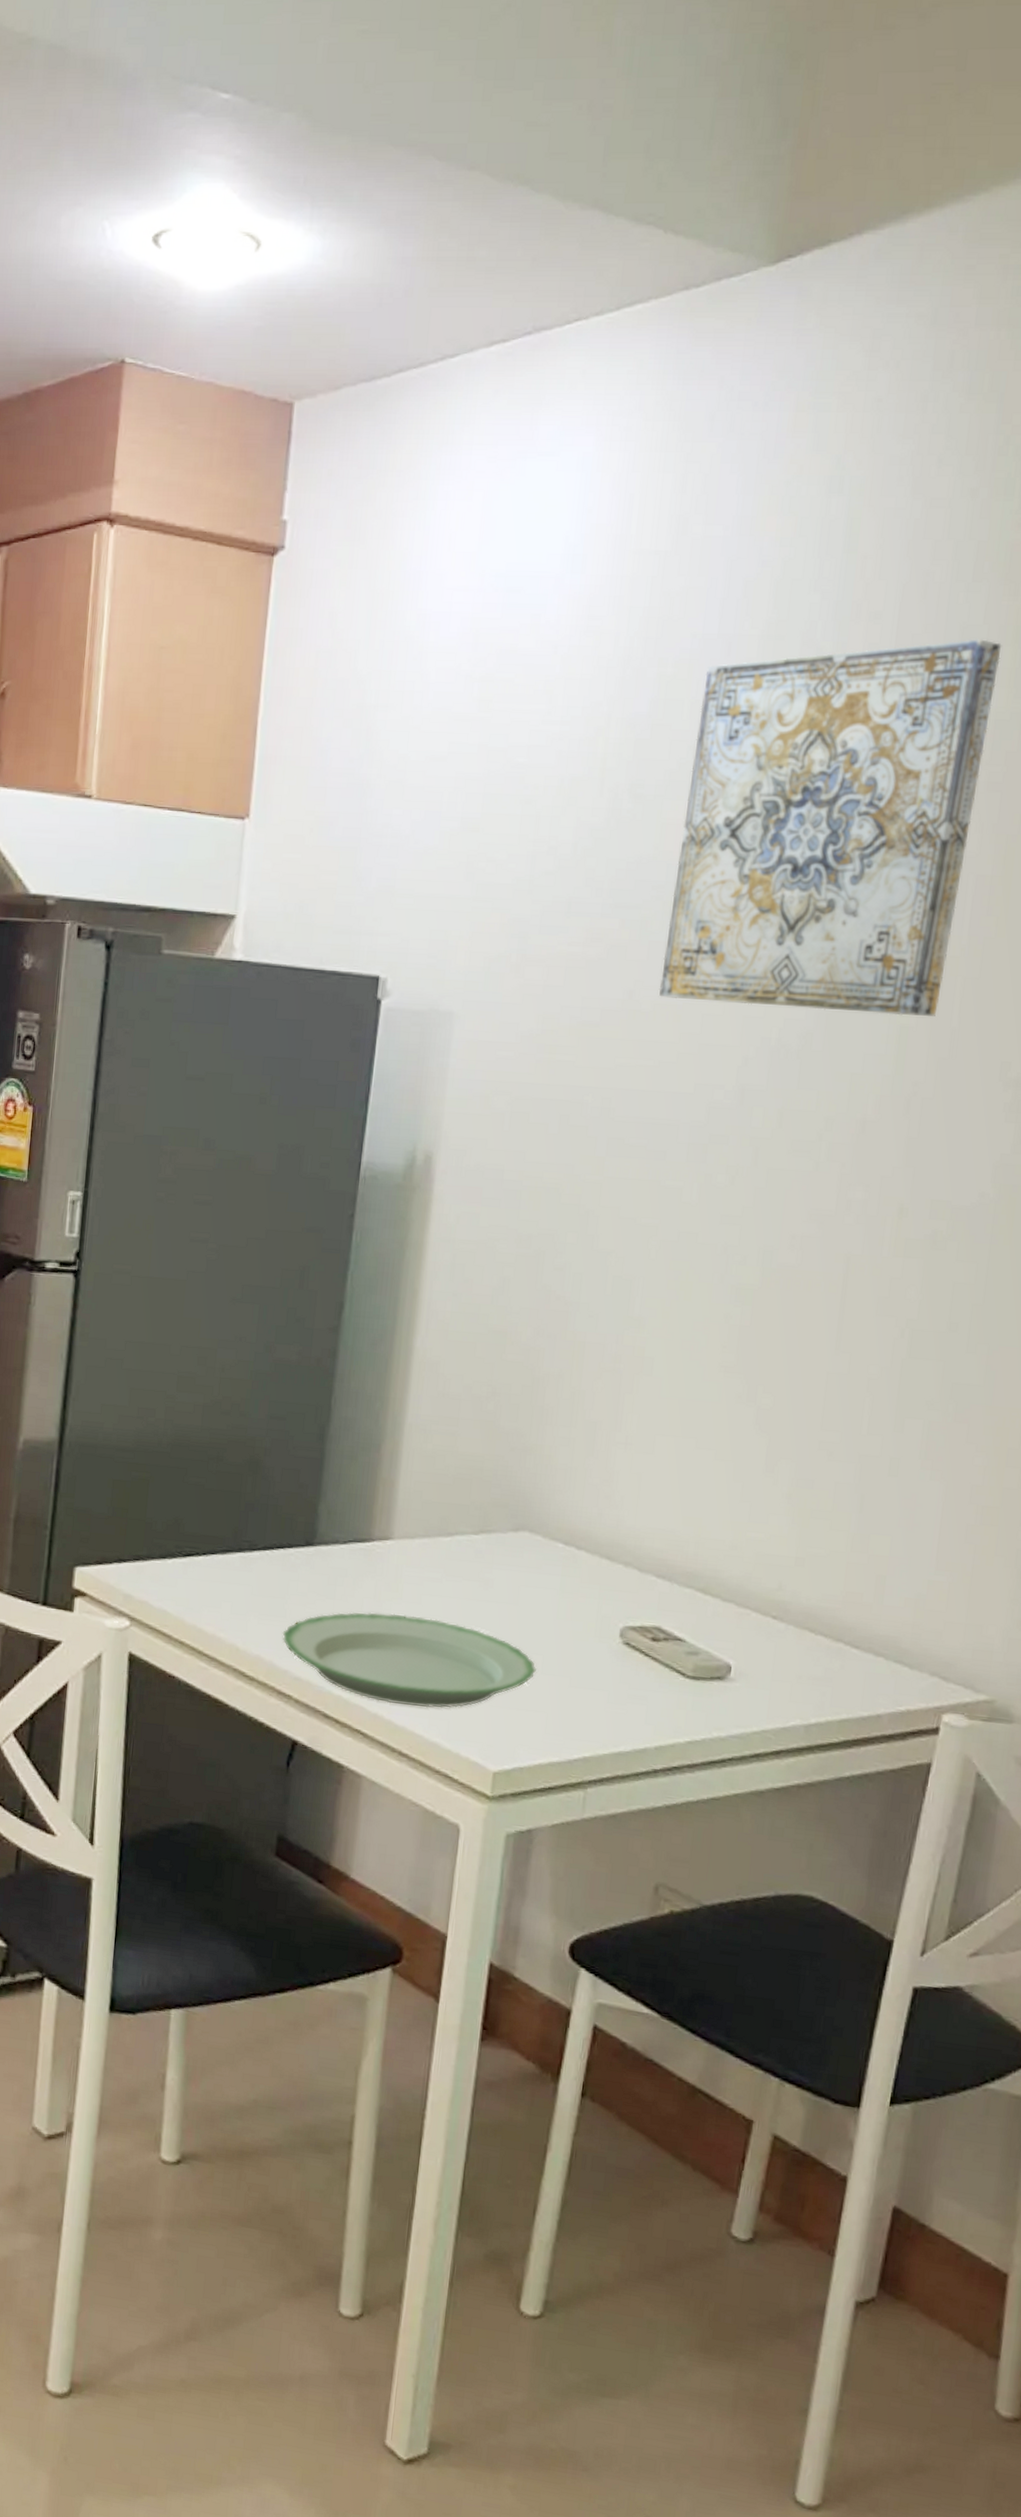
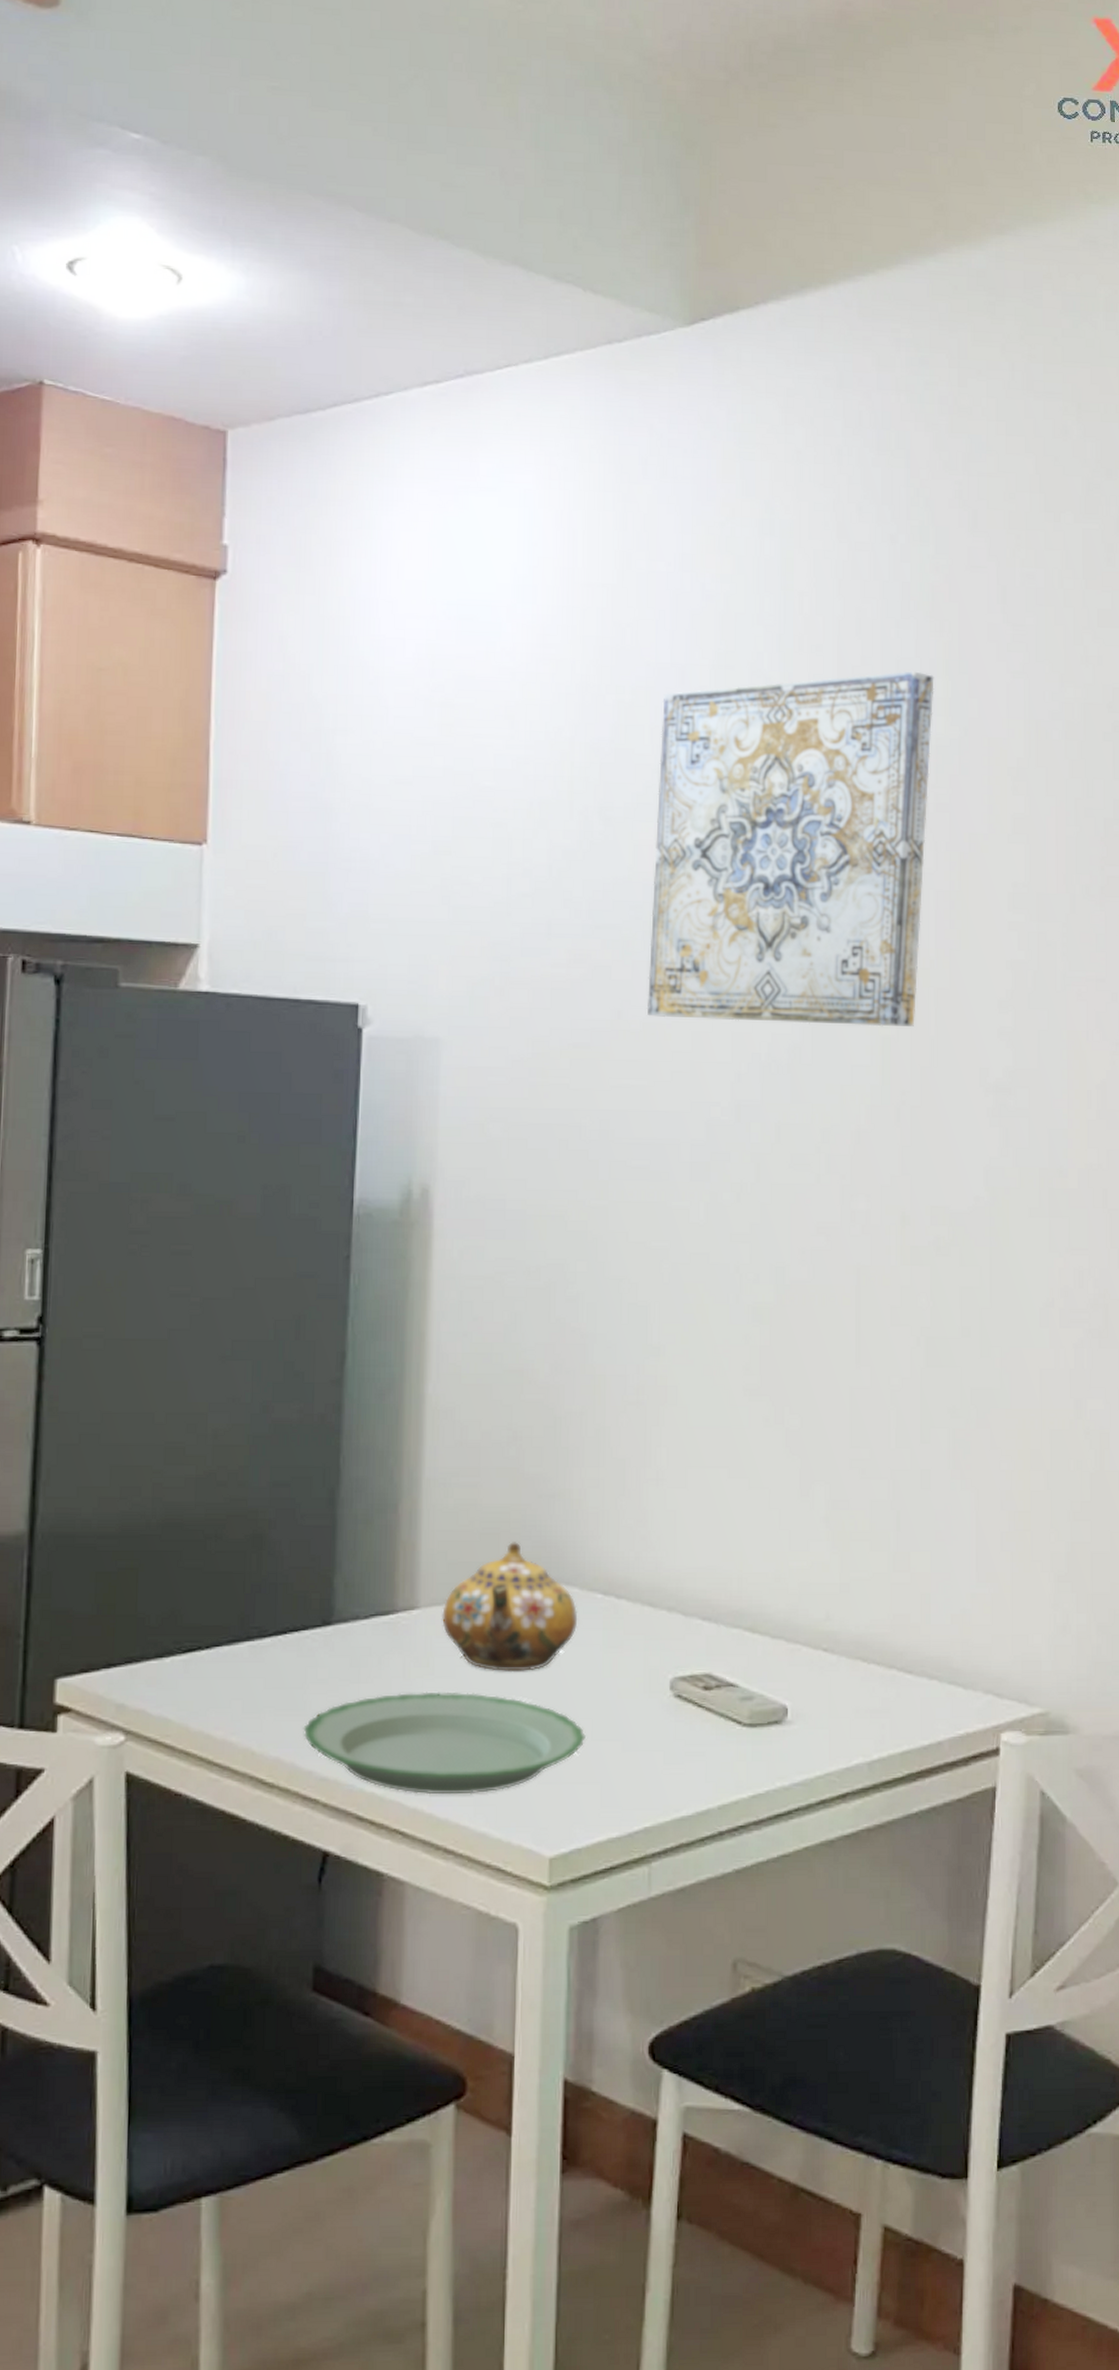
teapot: none [412,1488,539,1606] -> present [442,1542,578,1671]

